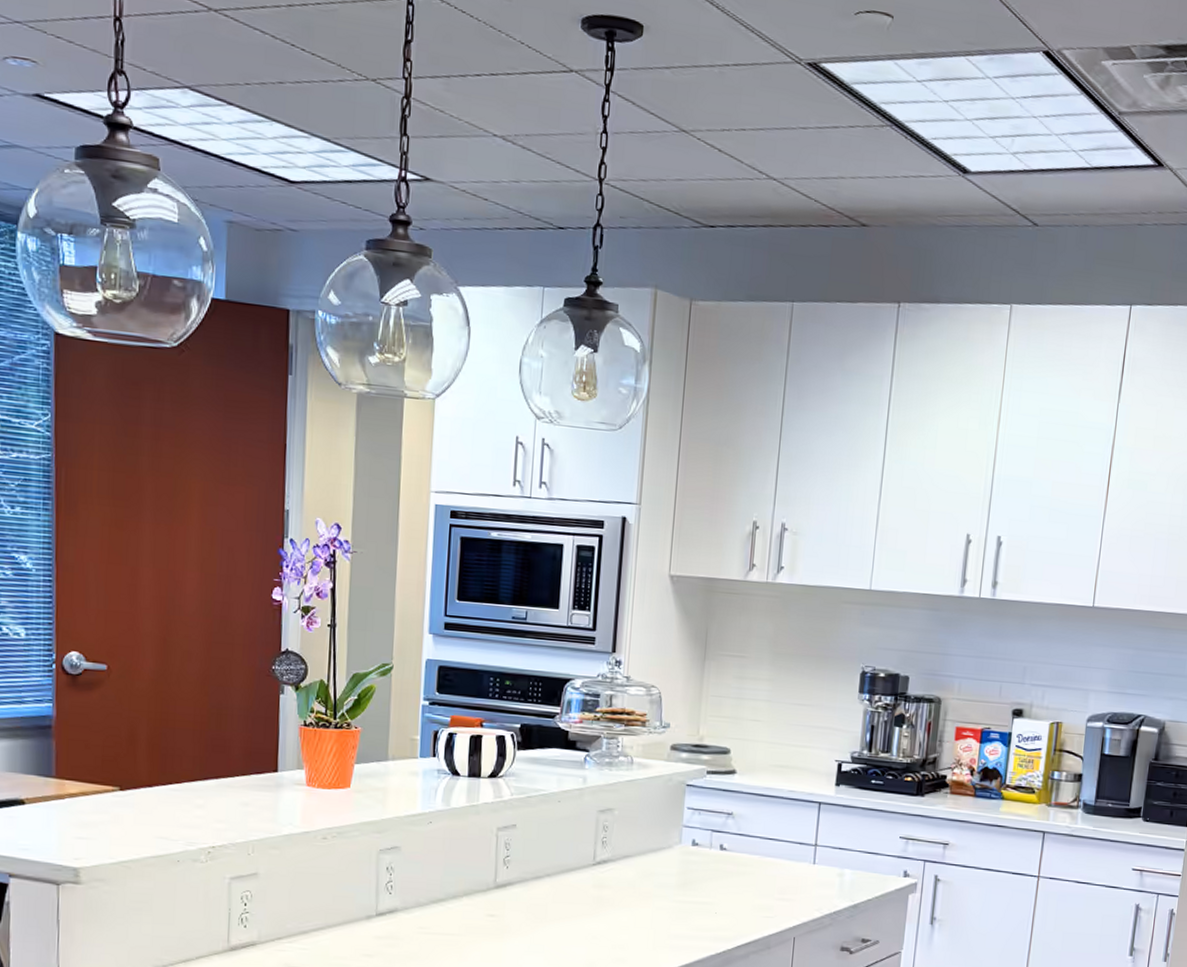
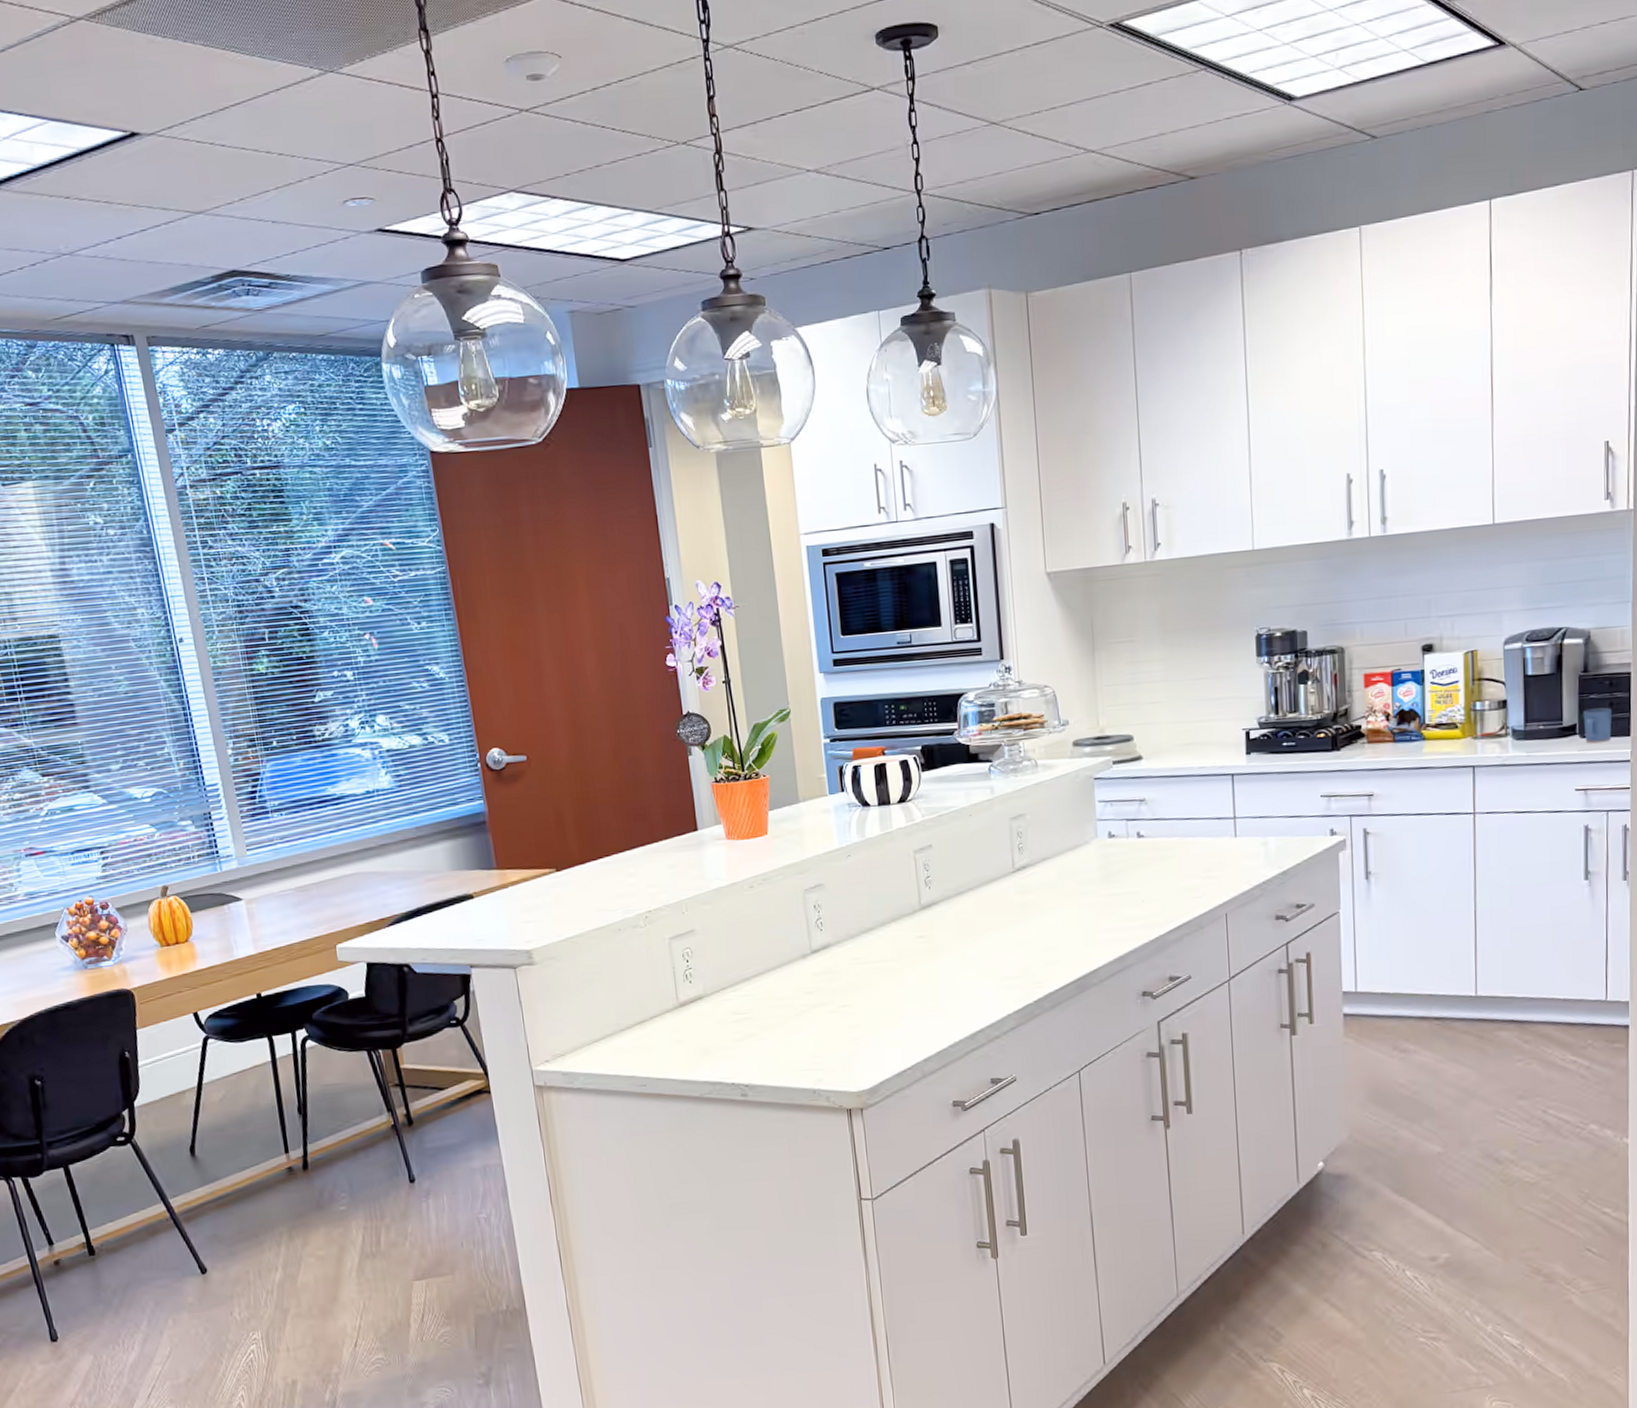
mug: none [1147,795,1175,829] -> present [1583,707,1613,744]

